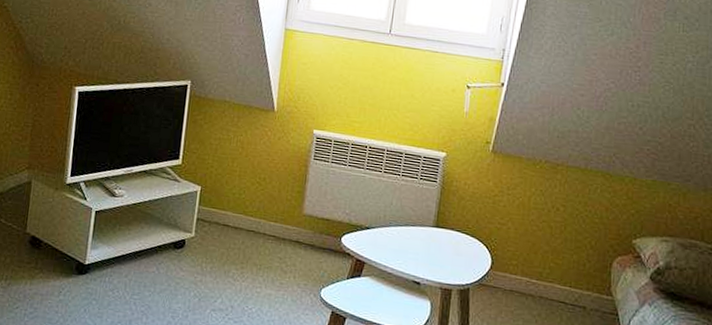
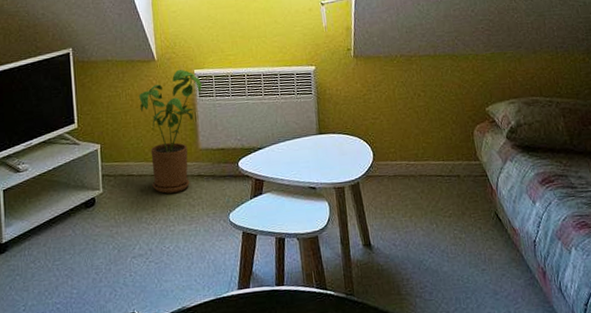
house plant: none [246,125,322,254] -> present [139,69,204,194]

